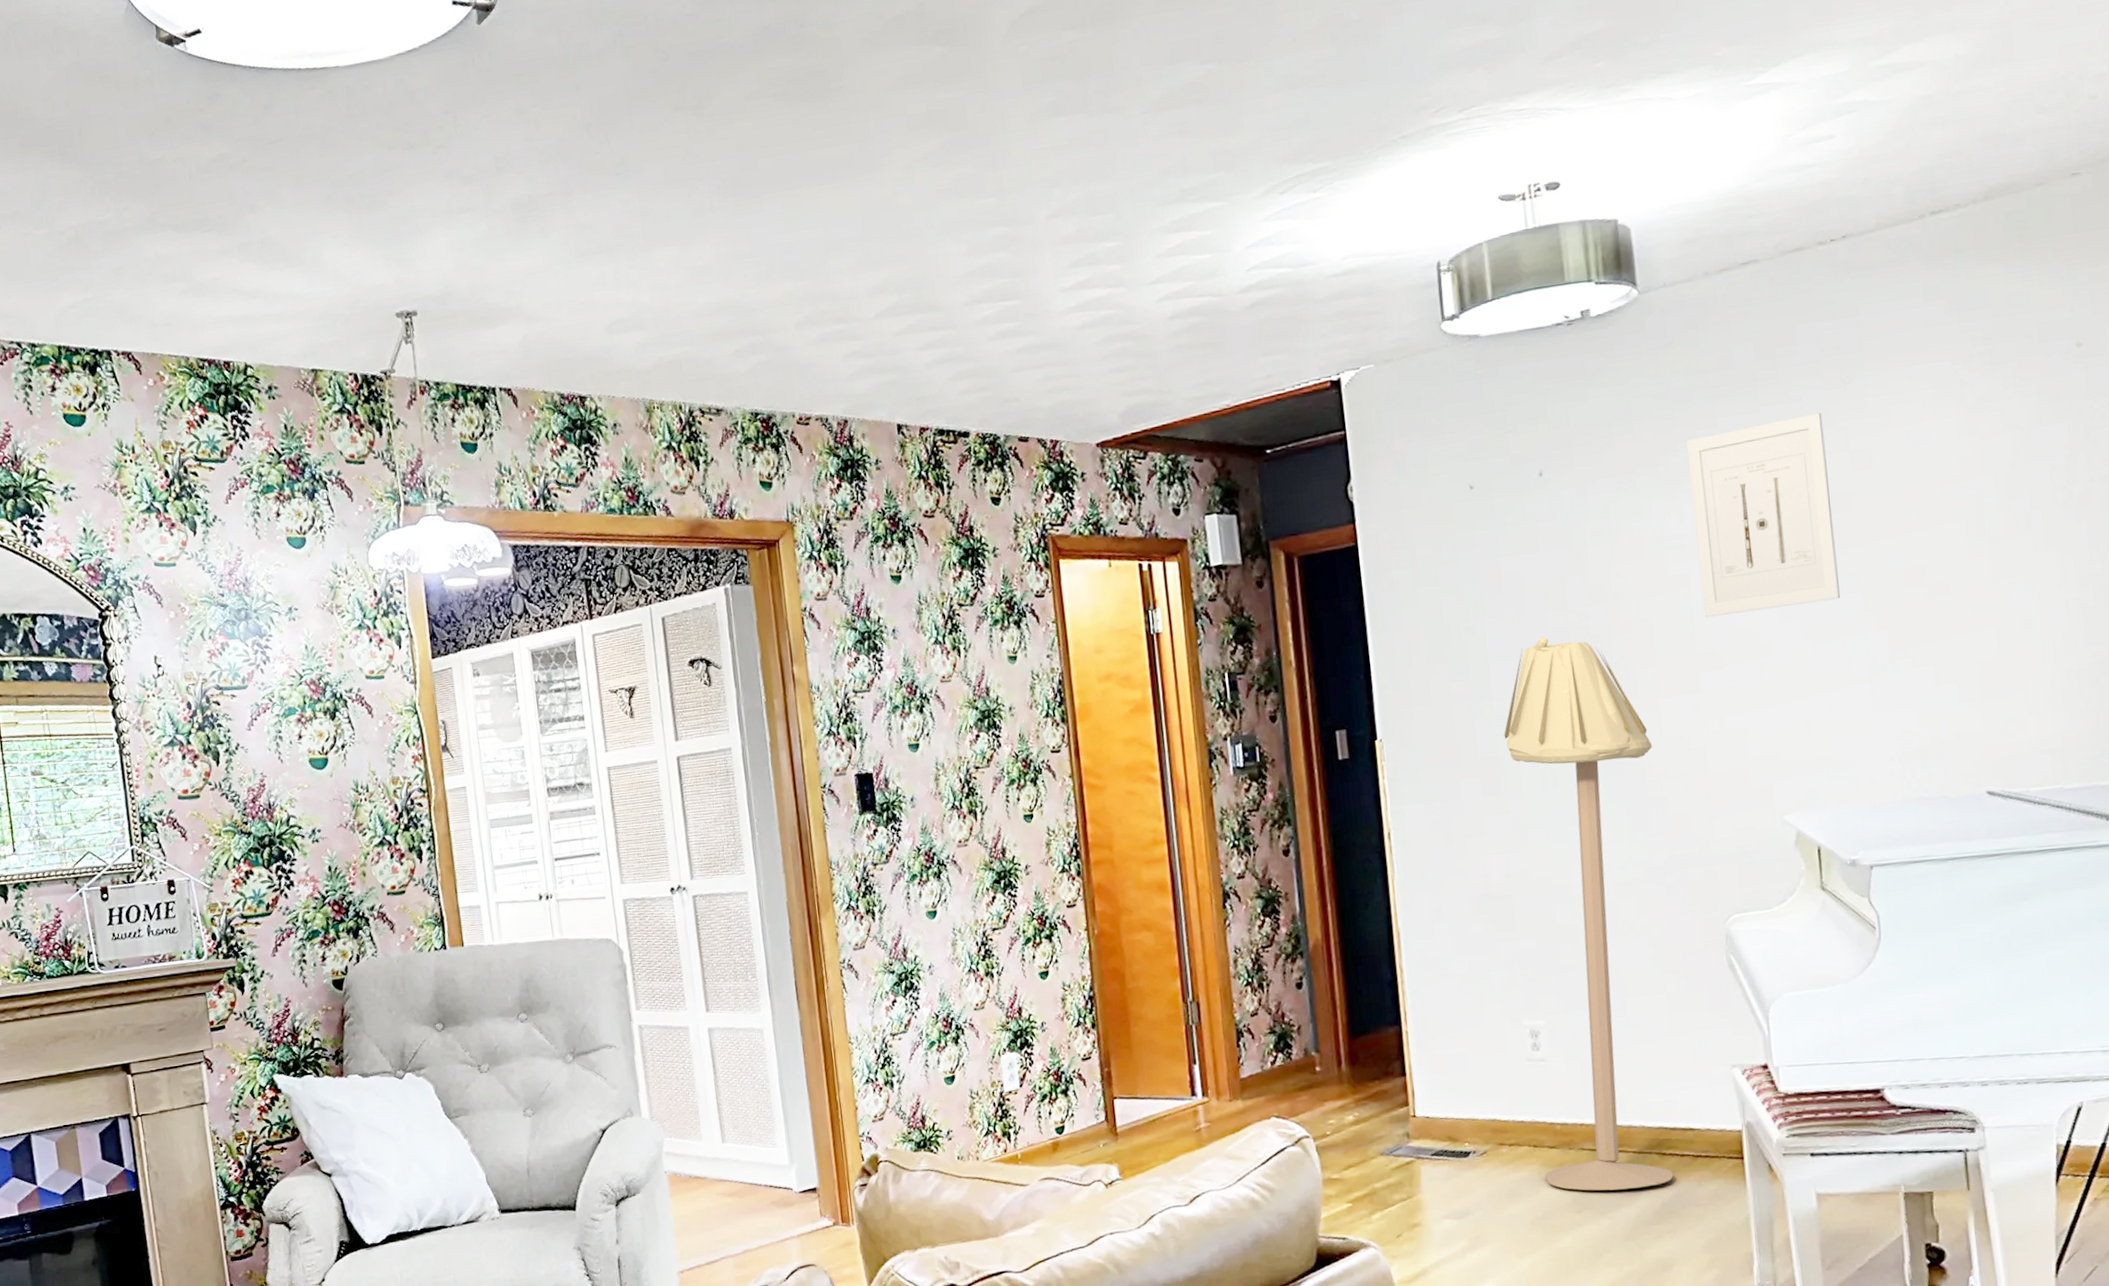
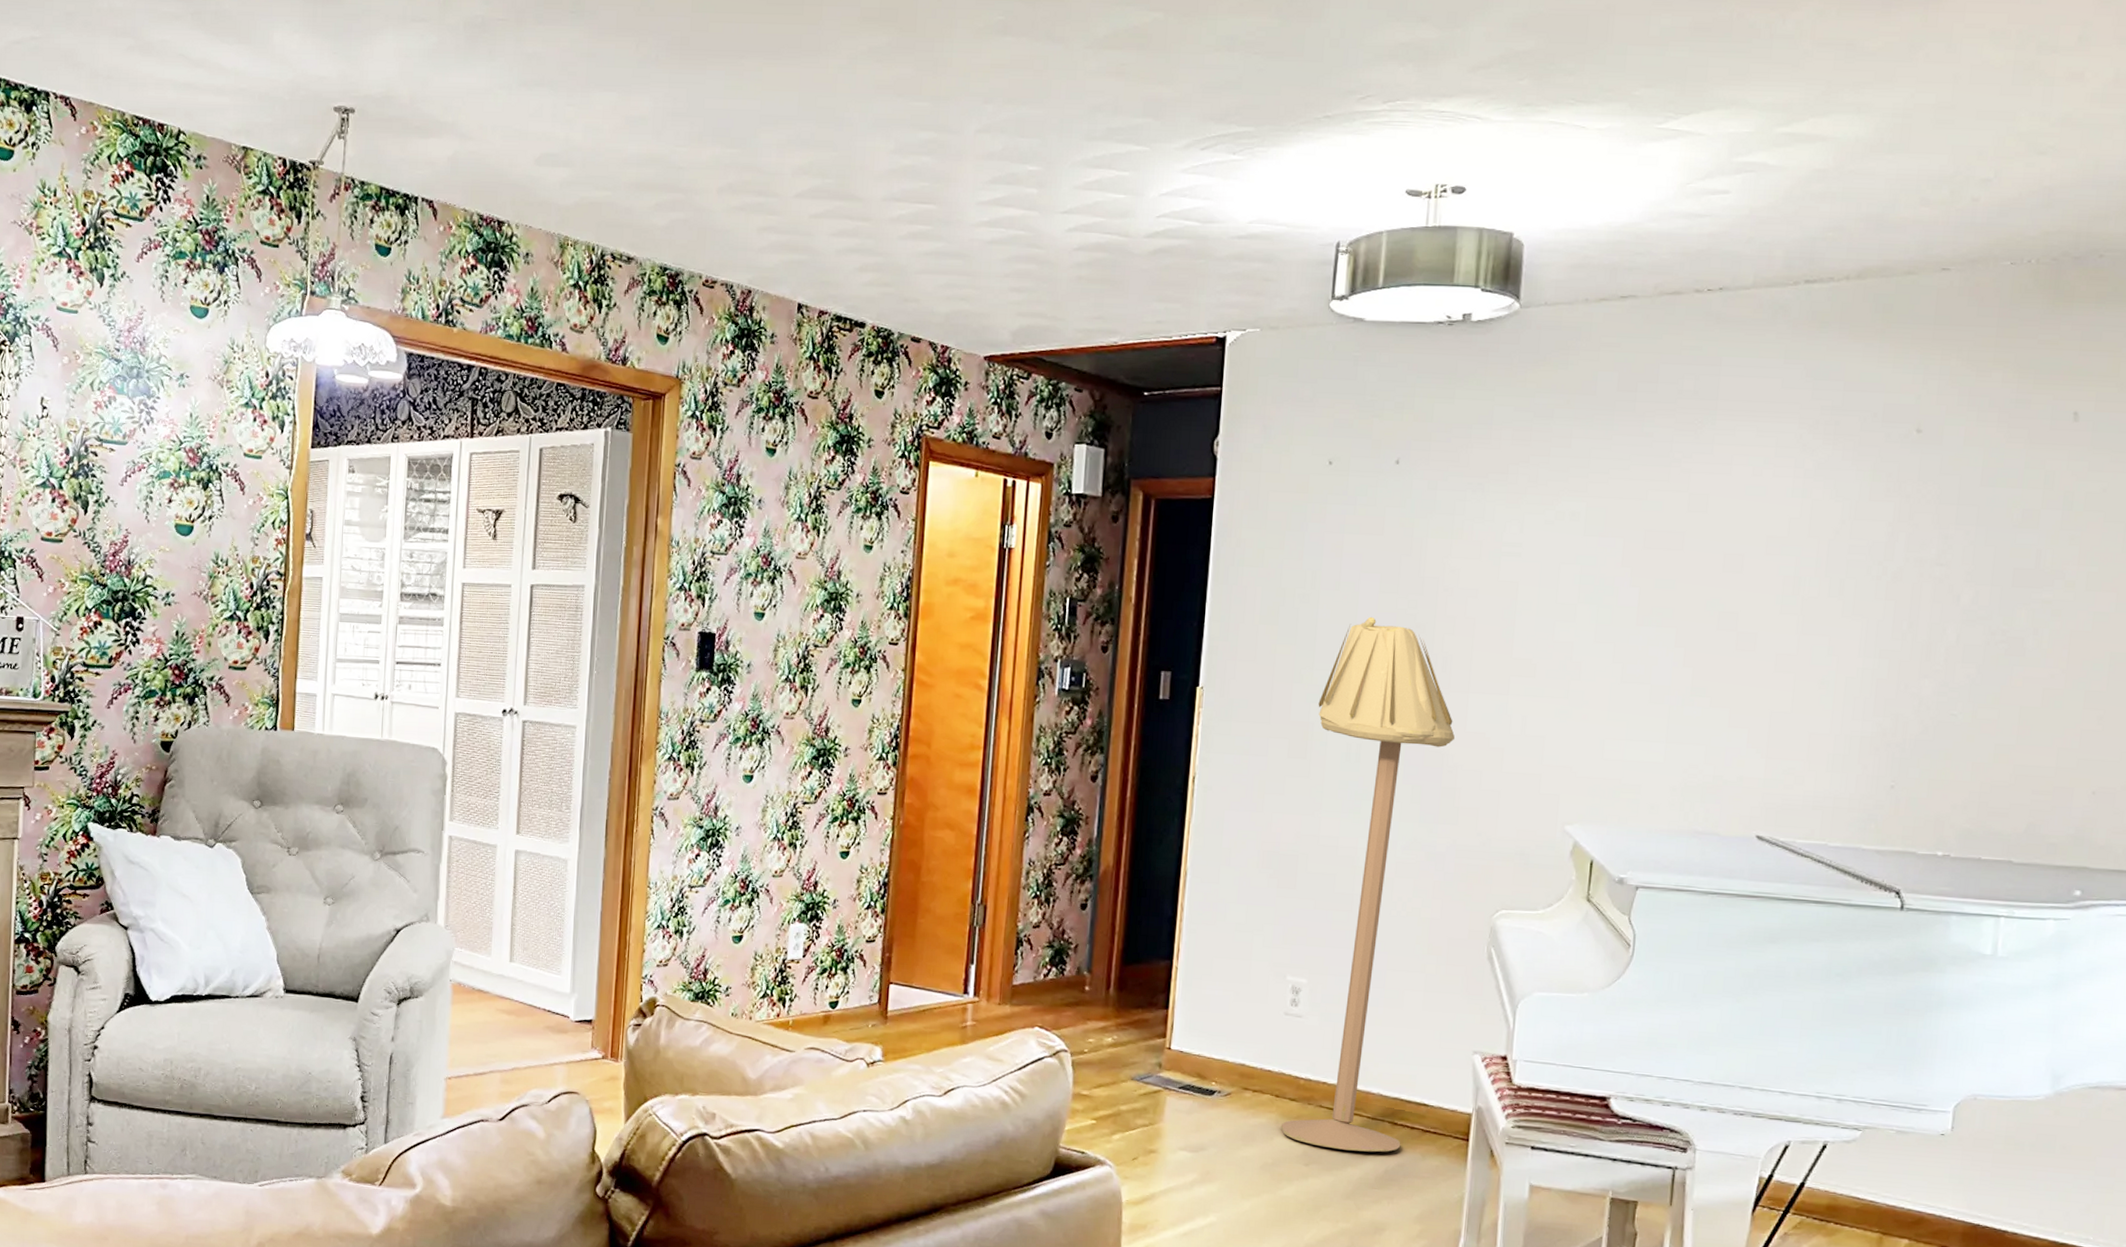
wall art: present [1686,413,1840,618] -> none [1526,451,1670,631]

